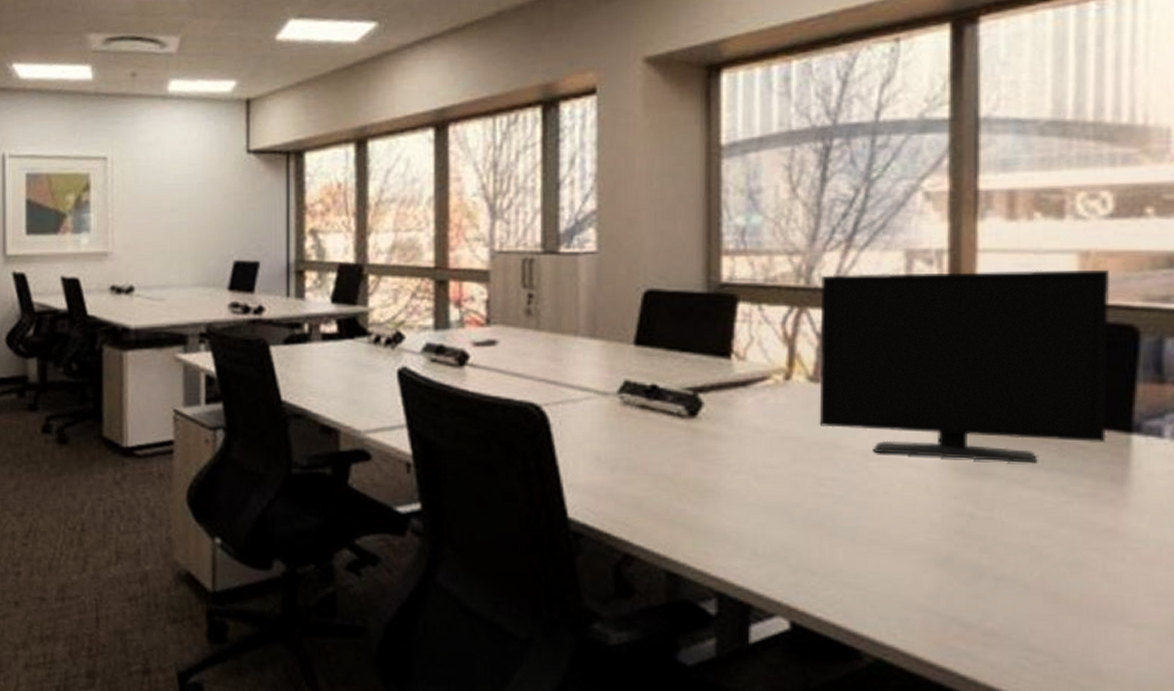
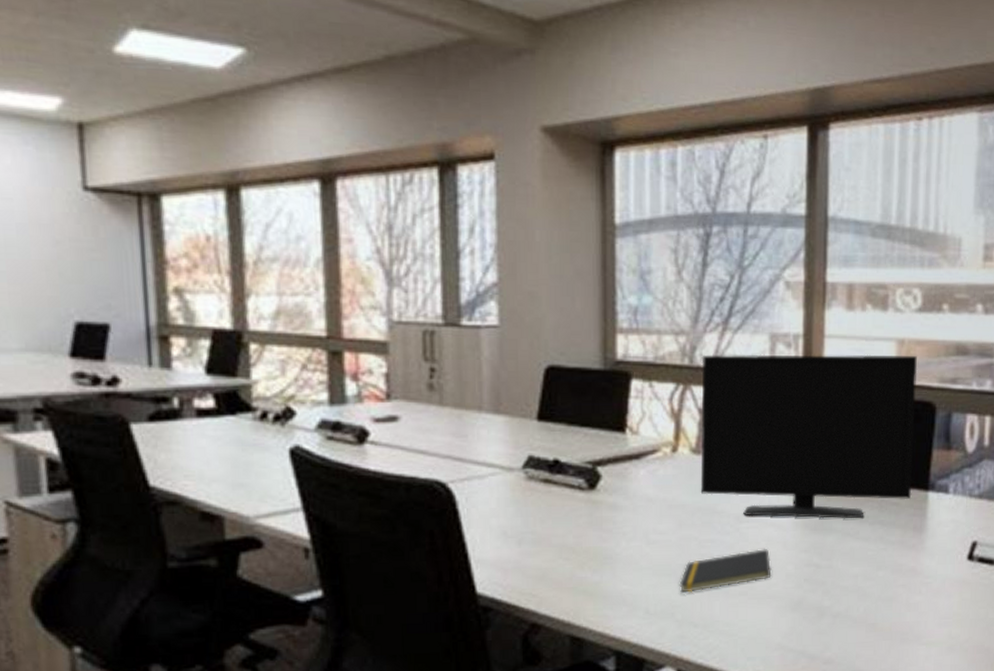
notepad: none [793,491,910,537] -> present [679,548,772,594]

